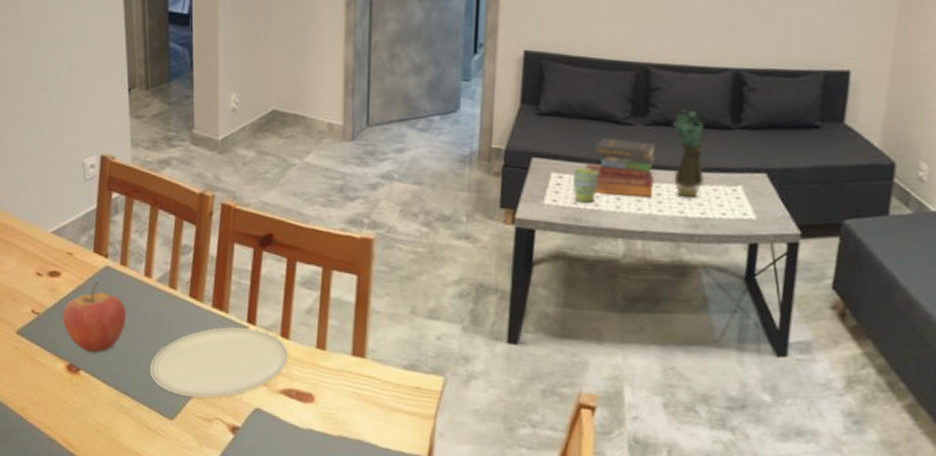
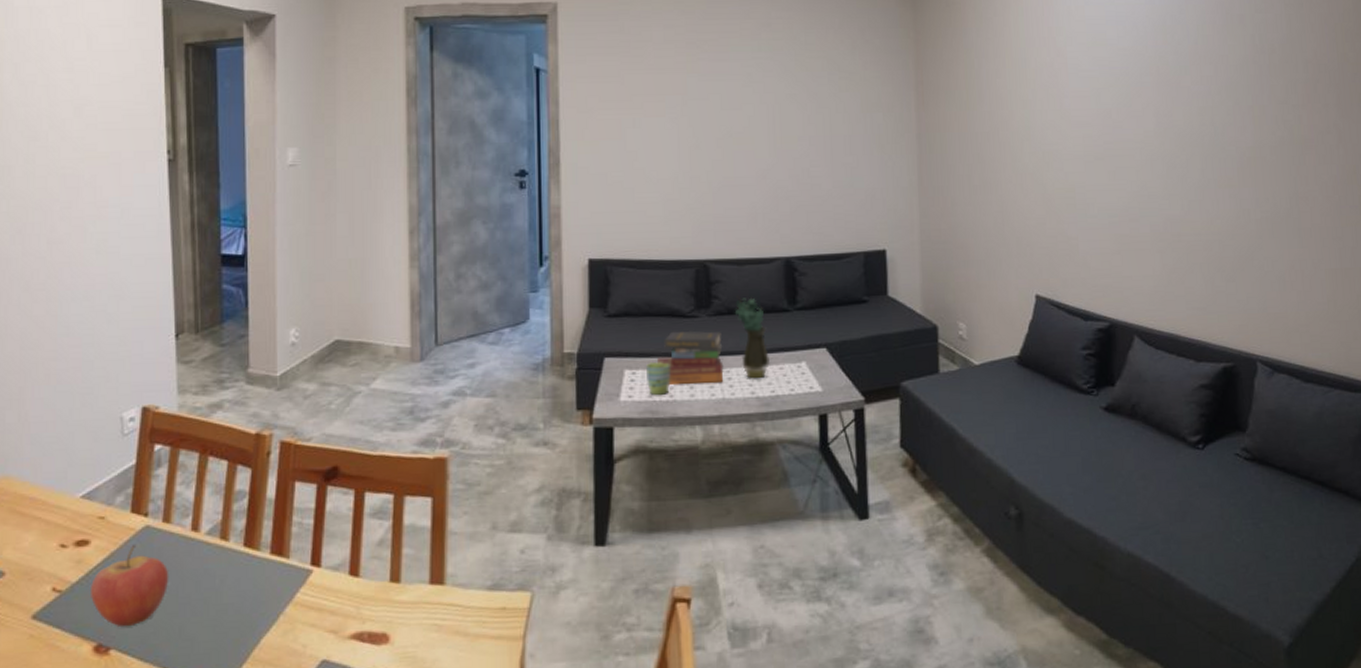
plate: present [149,327,289,399] -> none [195,571,359,661]

